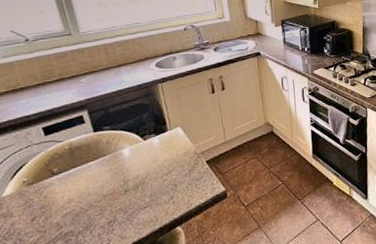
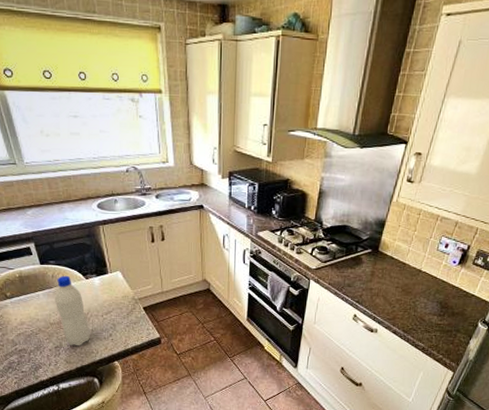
water bottle: none [108,139,149,218] -> present [54,275,90,346]

